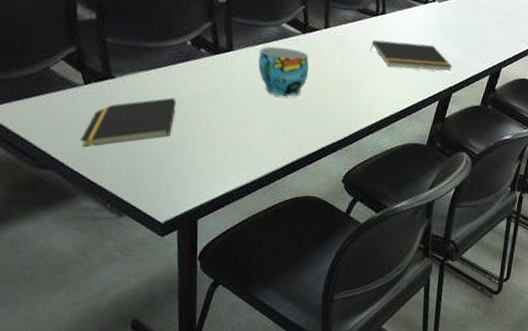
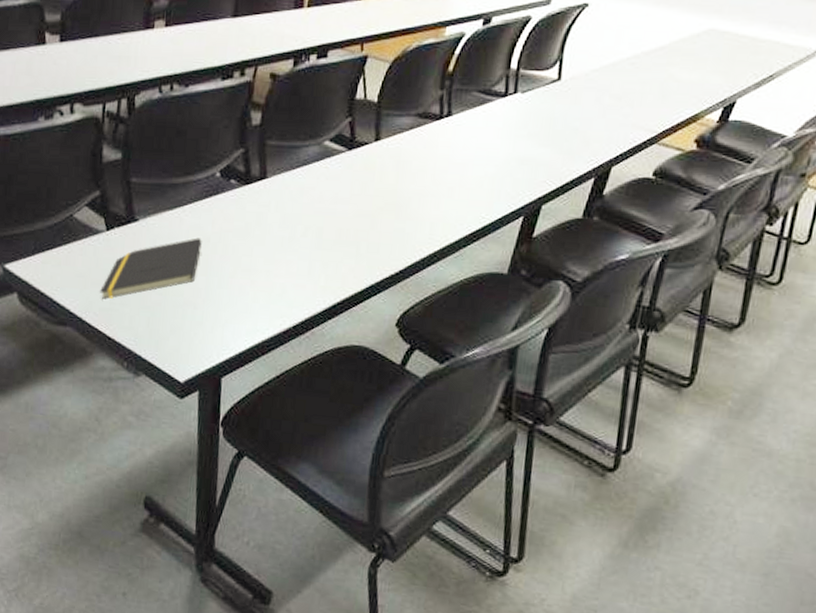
cup: present [258,46,309,97] -> none [295,169,356,226]
notepad: present [370,39,452,71] -> none [432,146,542,180]

